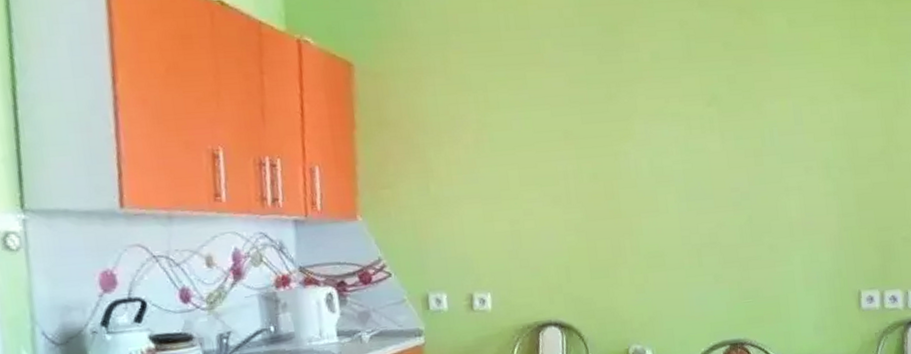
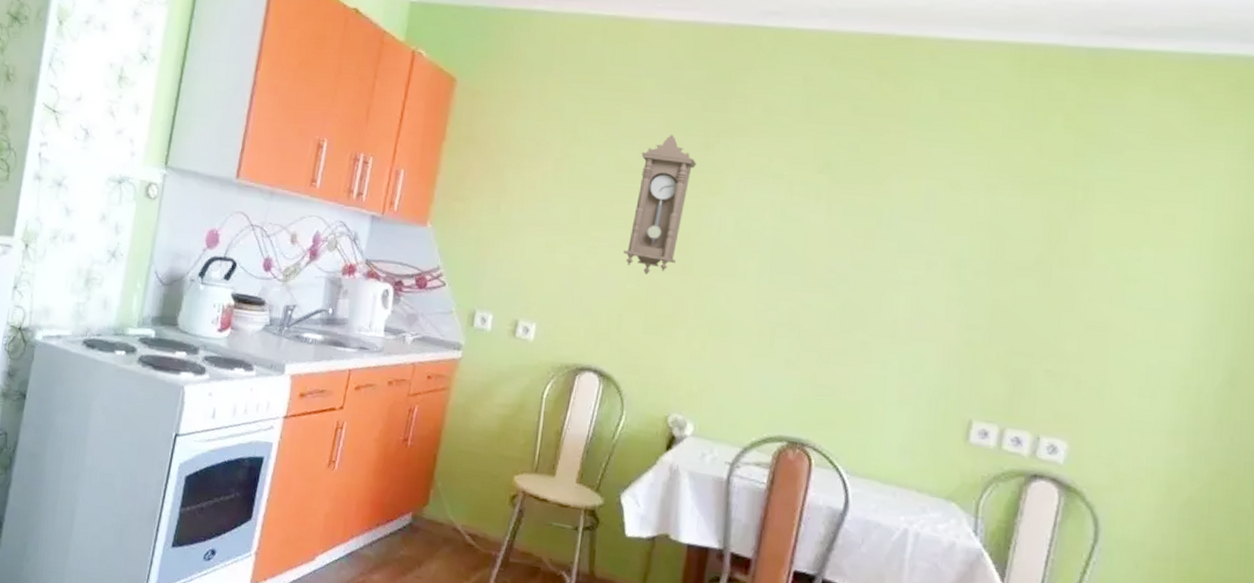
pendulum clock: none [553,89,606,225] -> present [624,134,696,275]

